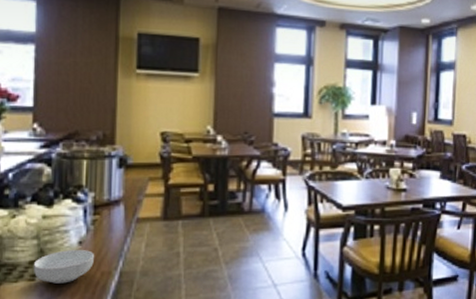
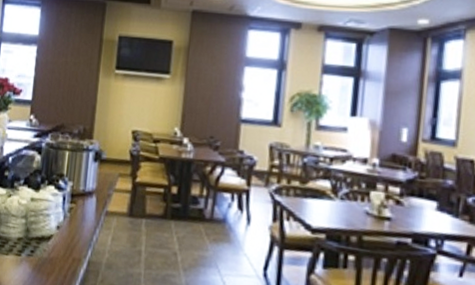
cereal bowl: present [33,249,94,284] -> none [20,232,68,263]

